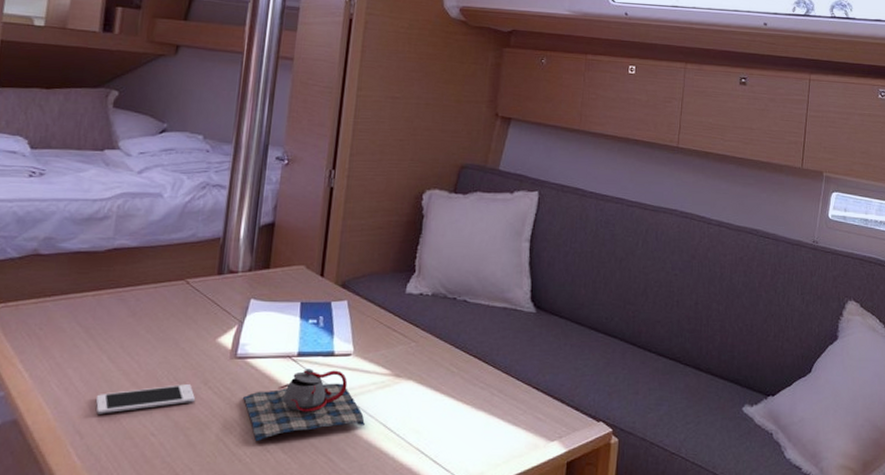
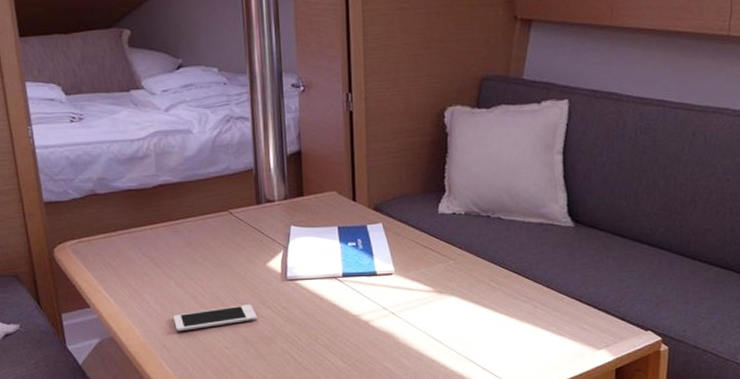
teapot: present [243,369,365,442] -> none [299,288,414,353]

